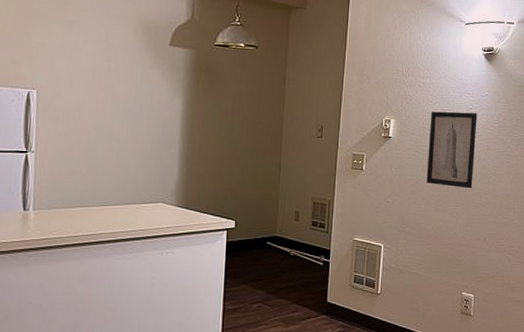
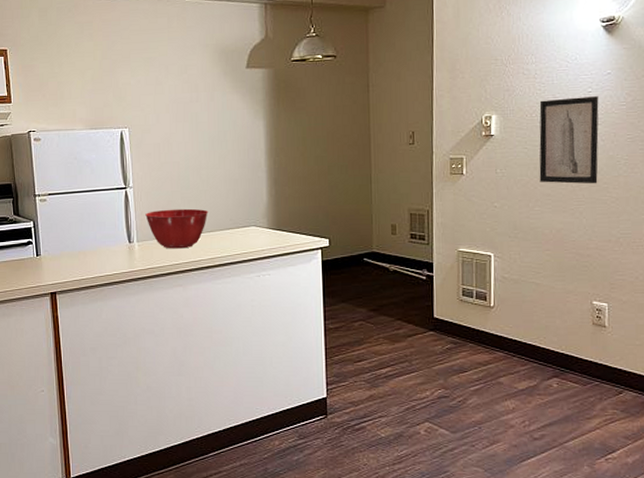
mixing bowl: none [45,178,116,221] -> present [145,208,209,249]

